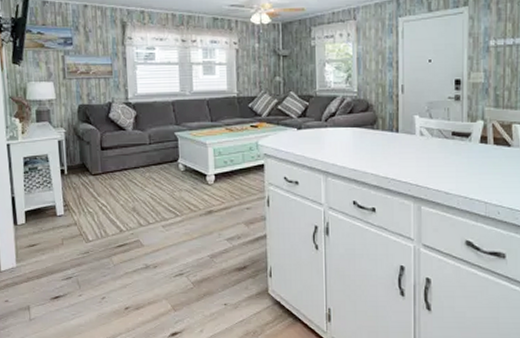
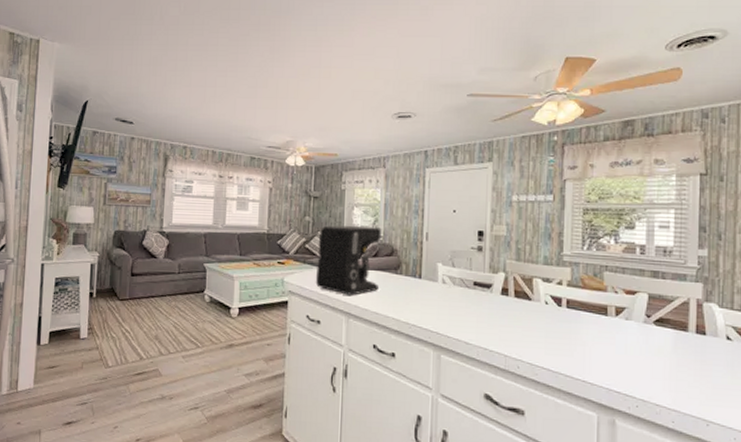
coffee maker: none [290,82,356,154] -> present [315,225,382,295]

